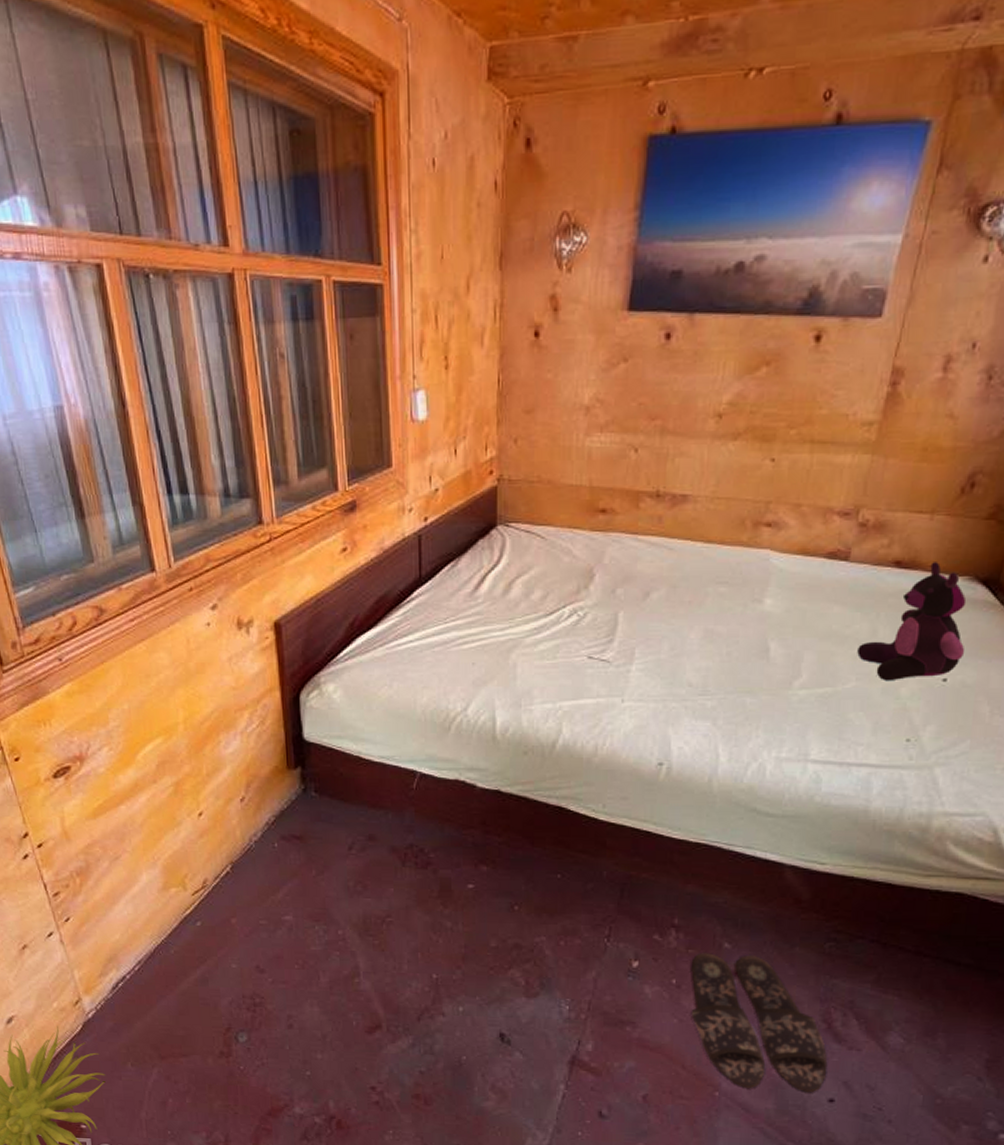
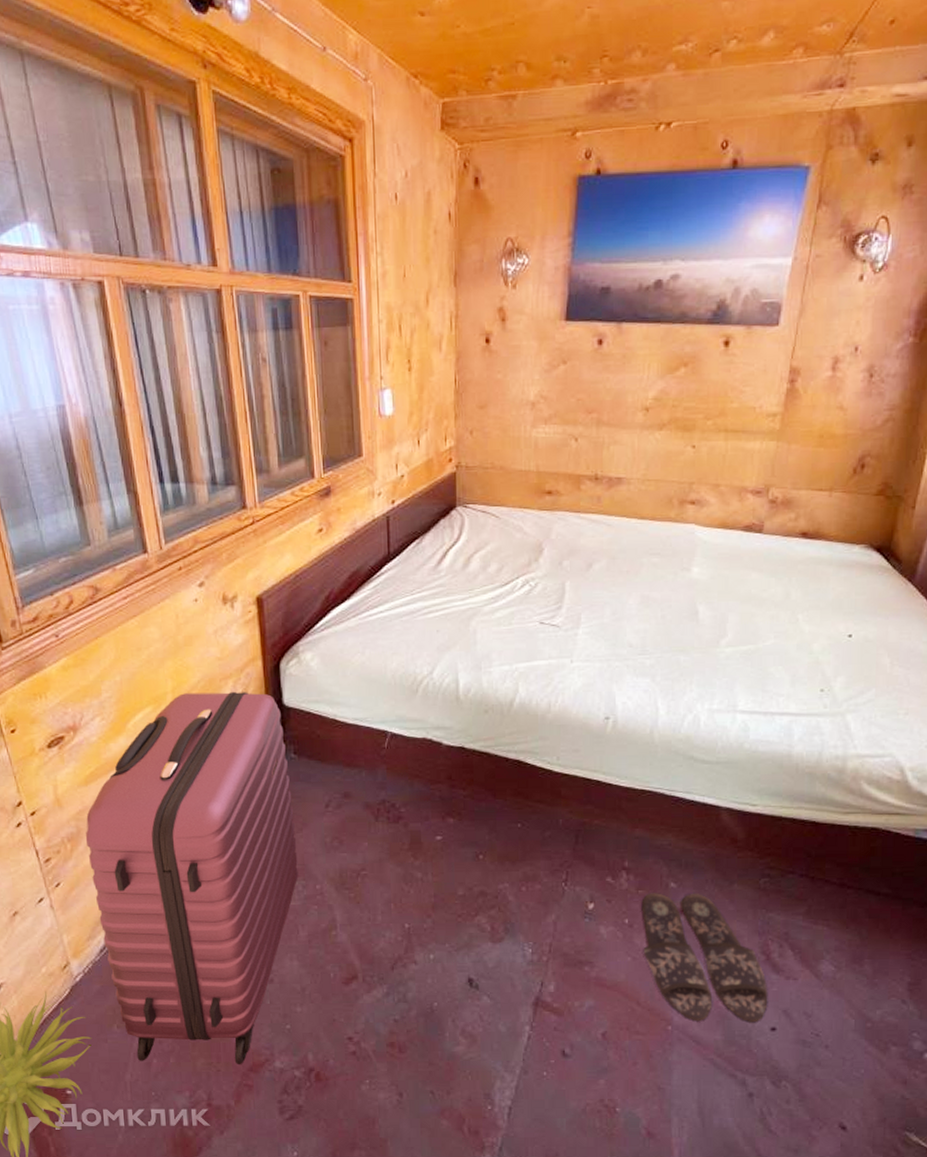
suitcase: none [94,723,319,1108] -> present [85,691,299,1064]
stuffed animal: present [857,562,967,681] -> none [774,533,865,638]

